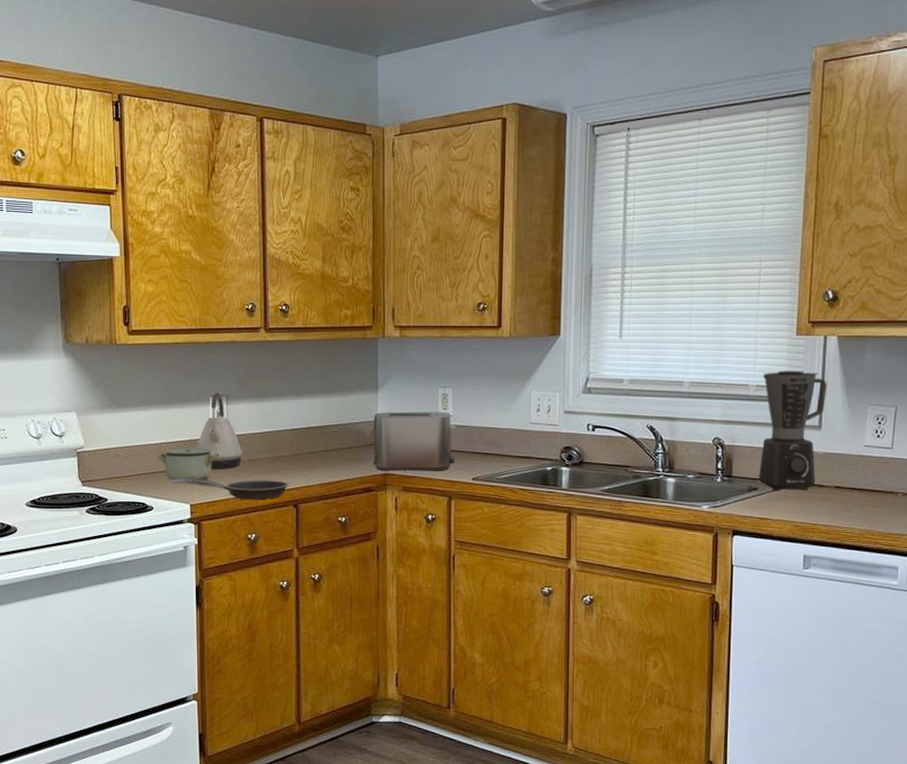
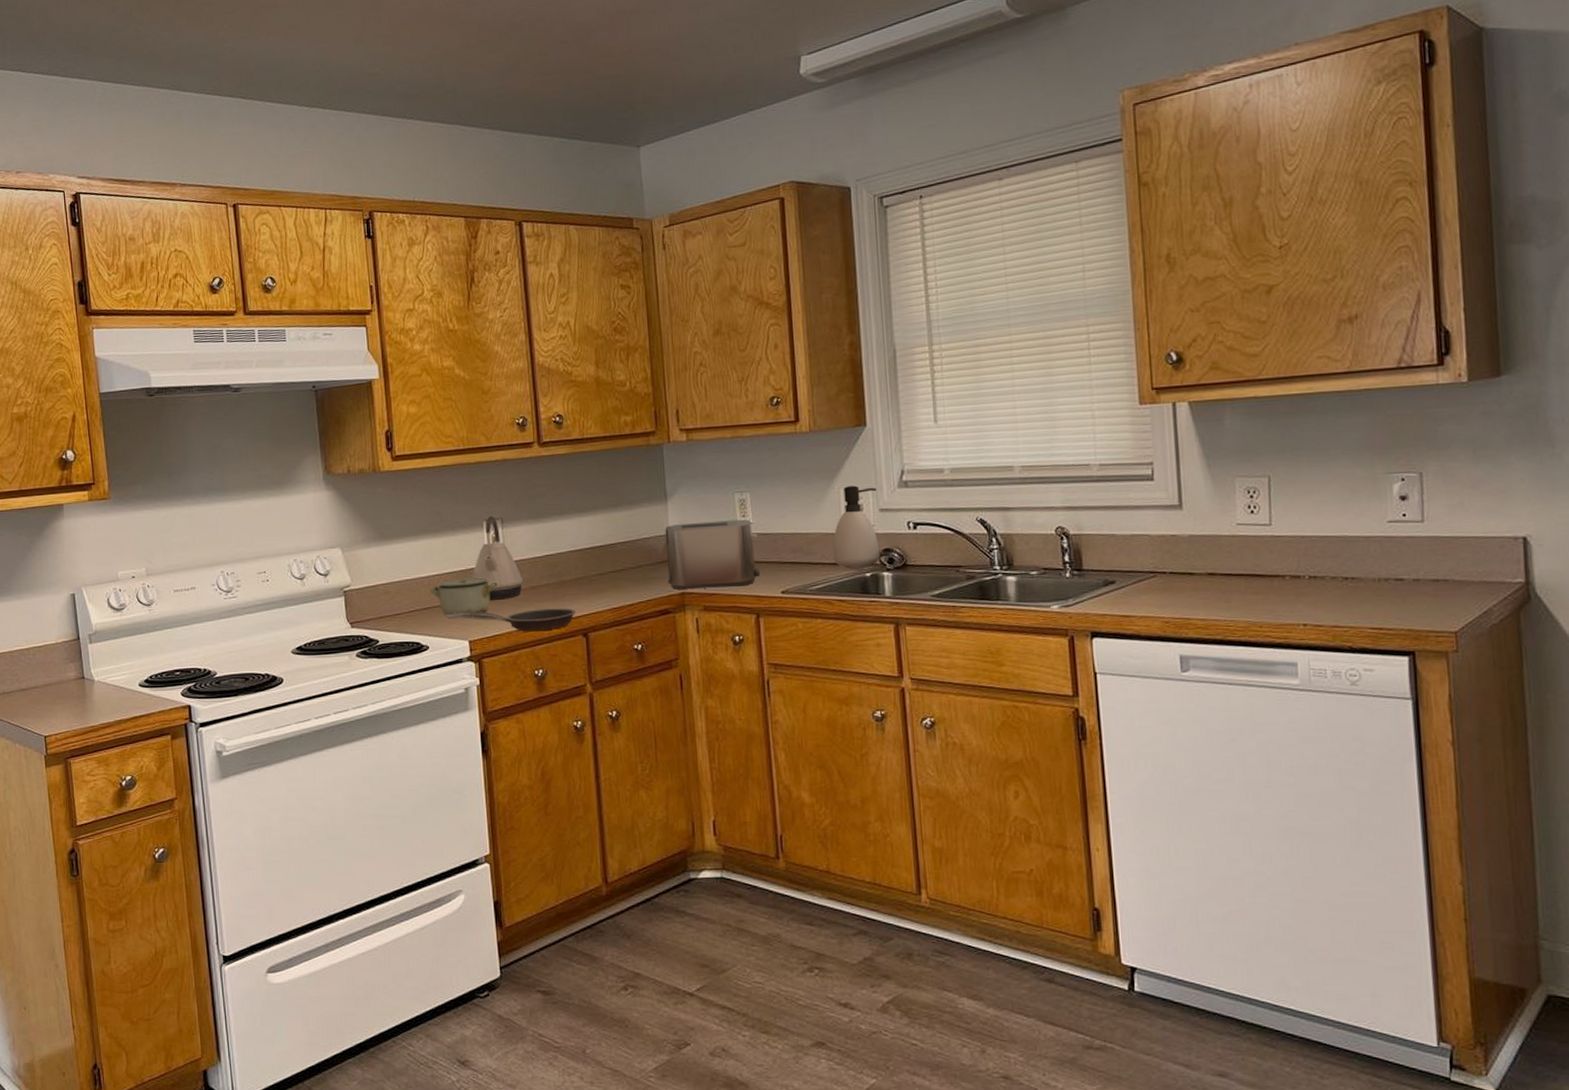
soap dispenser: none [520,388,564,464] -> present [832,485,881,570]
blender: present [758,371,827,491] -> none [1106,444,1184,582]

